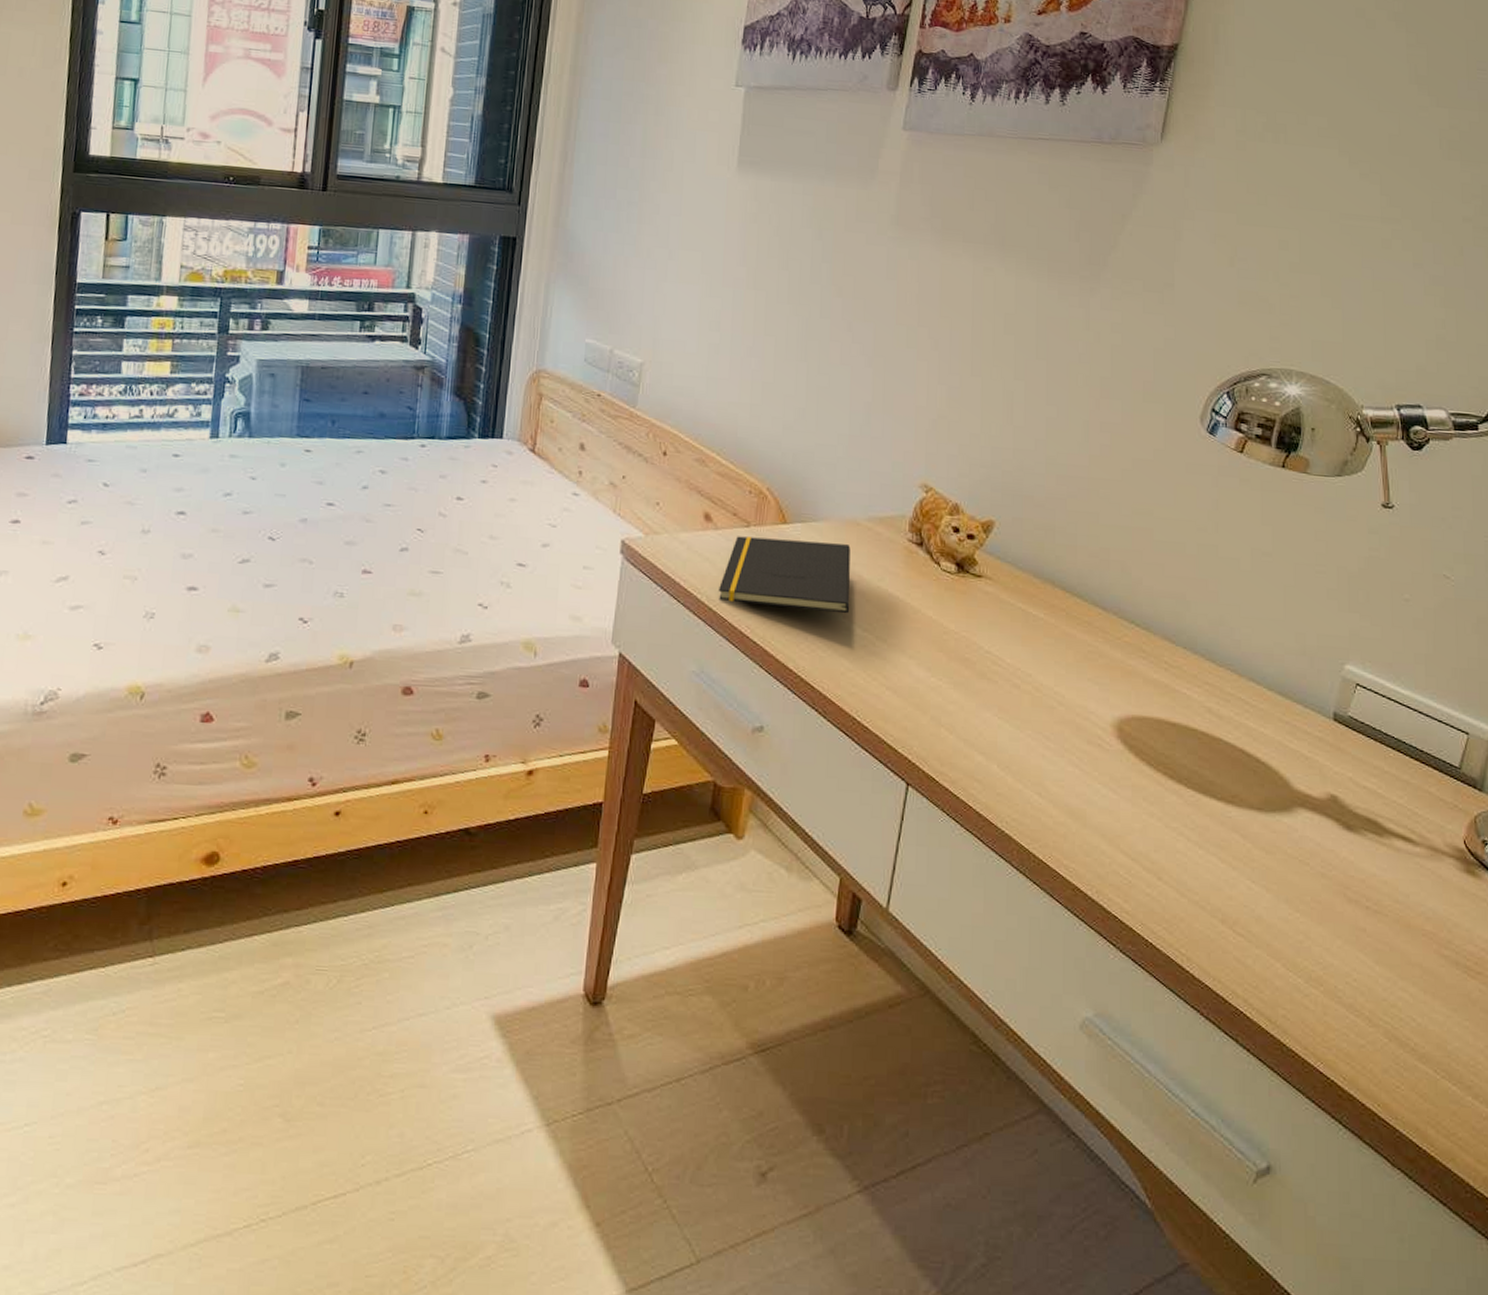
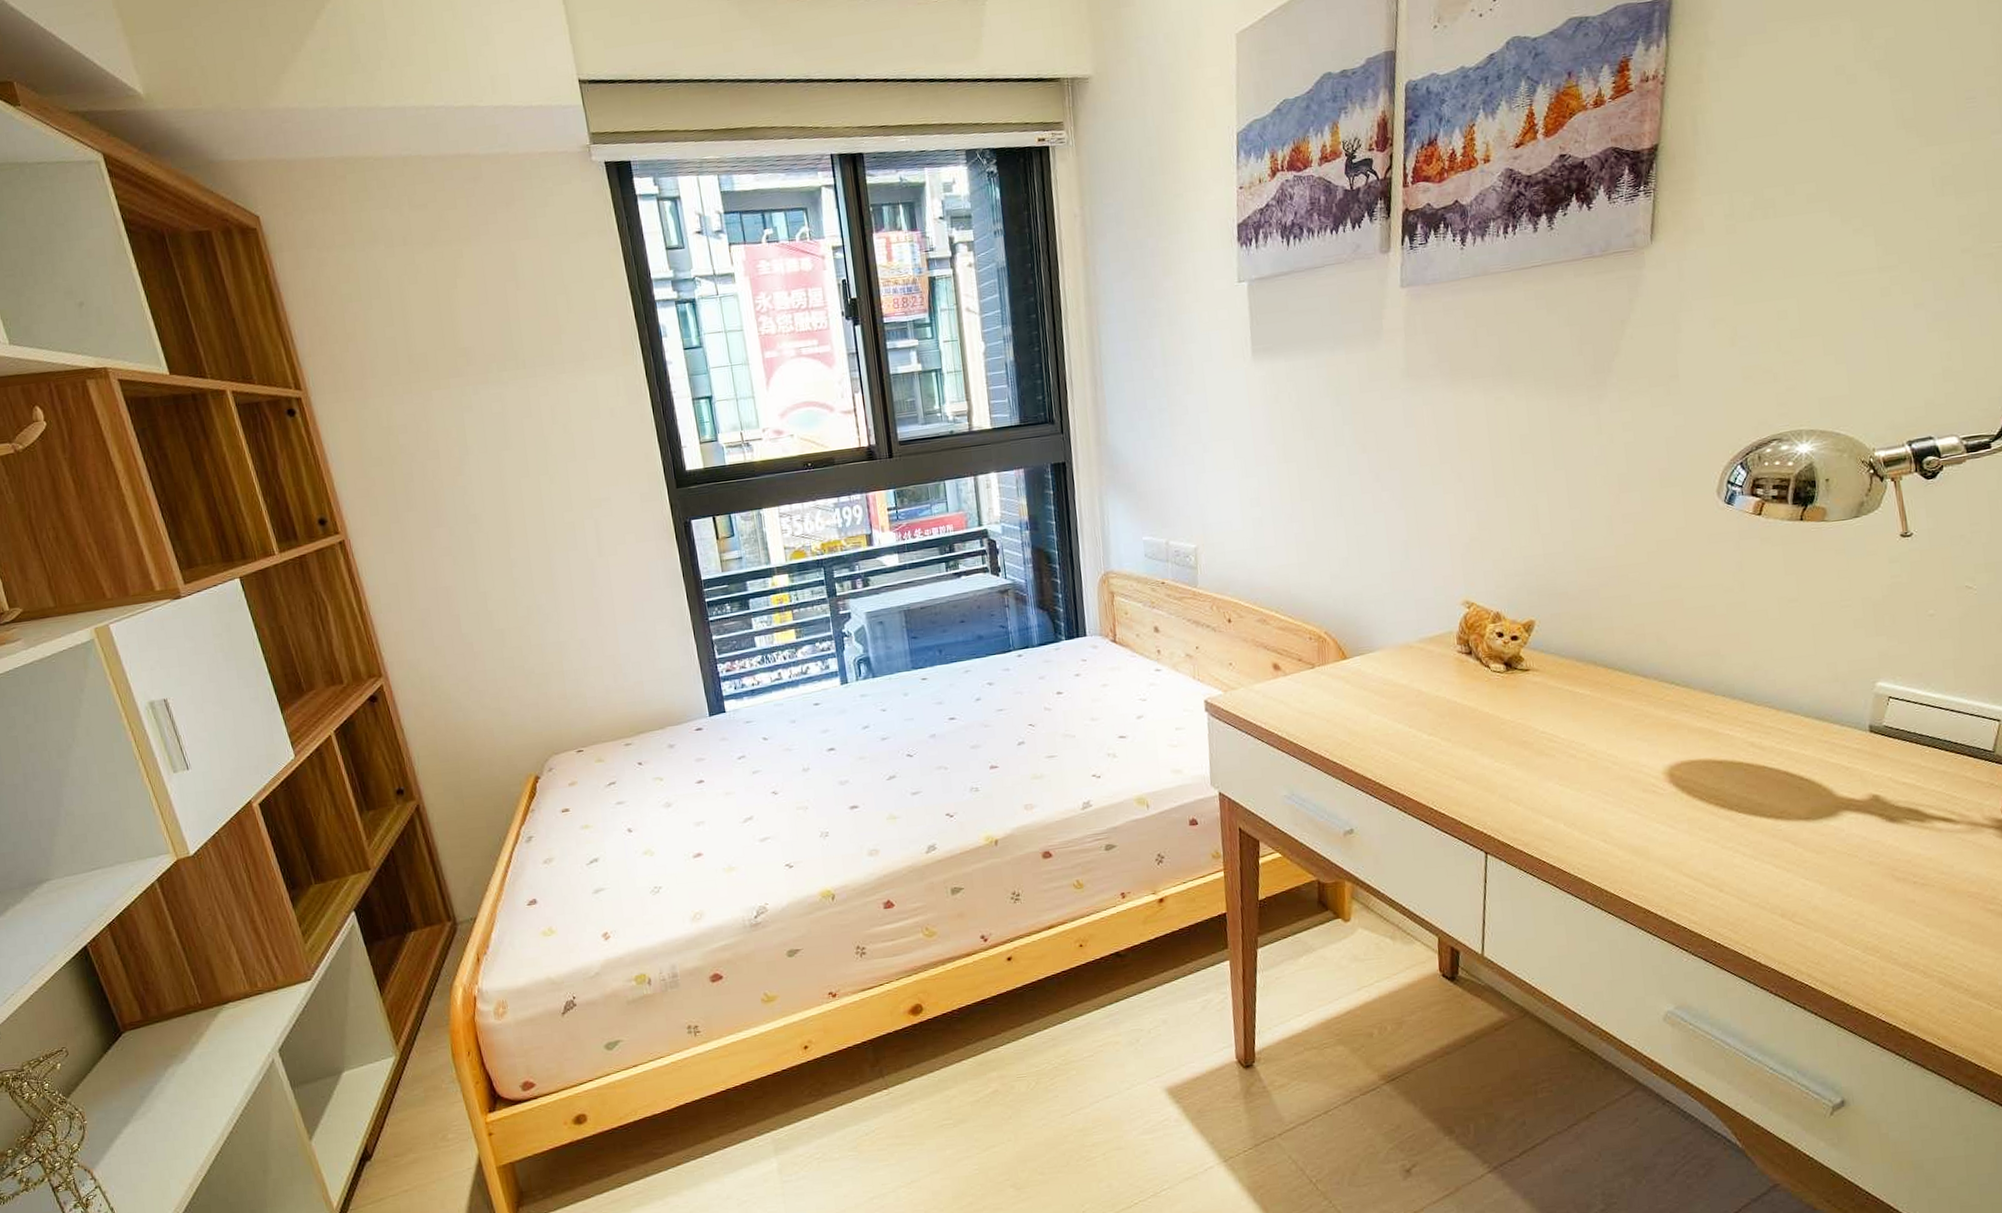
notepad: present [718,536,851,614] -> none [1295,666,1414,734]

